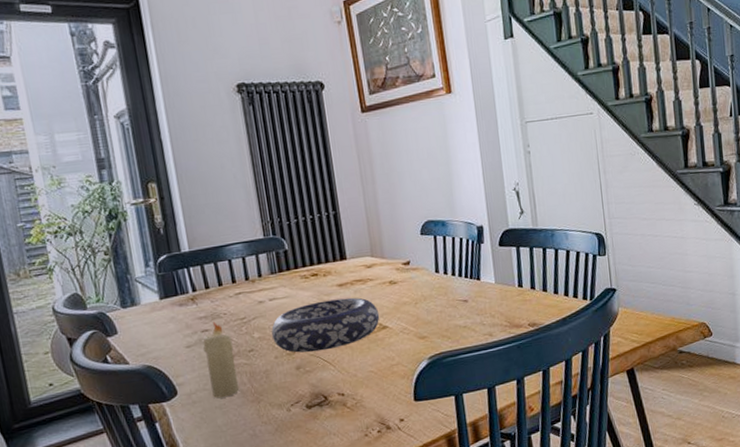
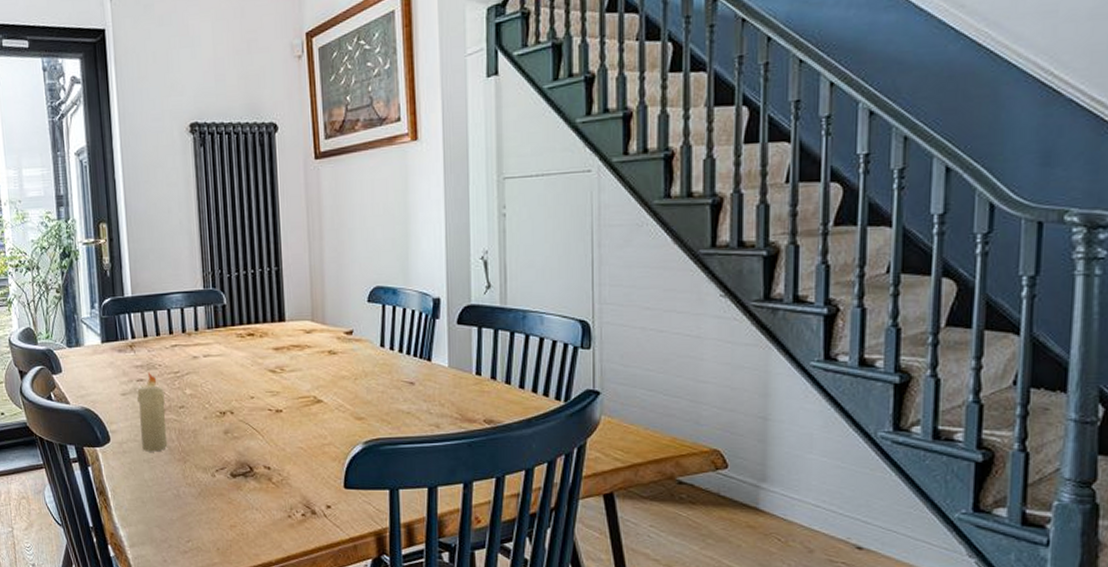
decorative bowl: present [271,297,380,353] -> none [203,363,315,418]

